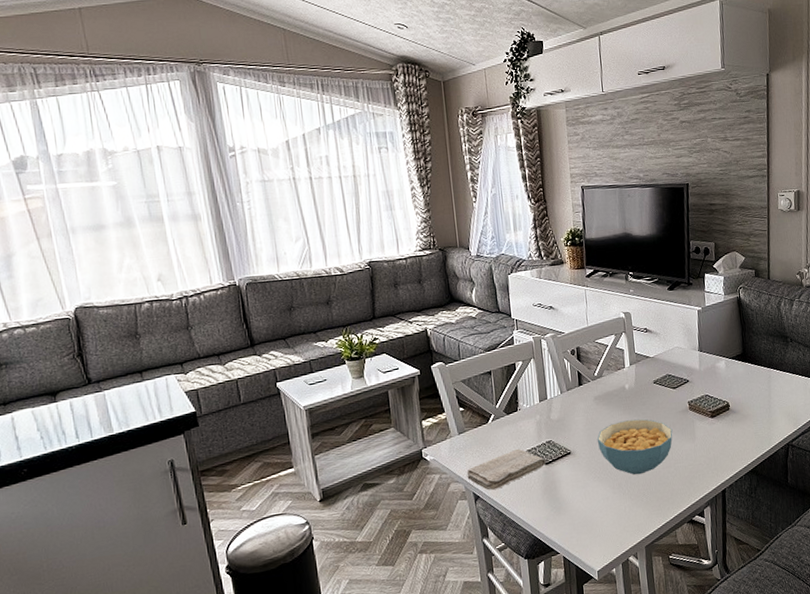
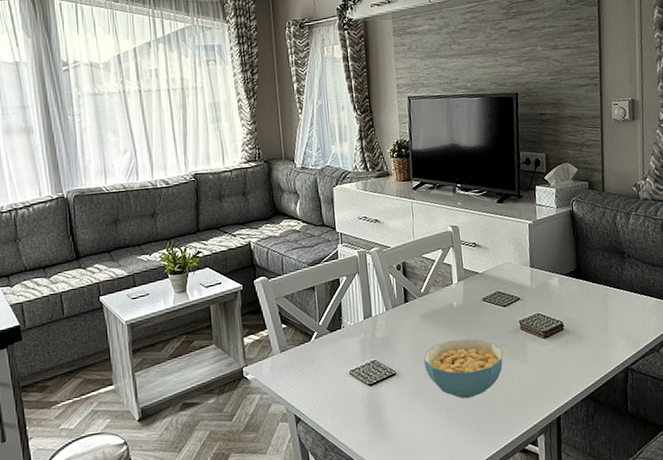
washcloth: present [466,448,547,491] -> none [288,368,371,413]

